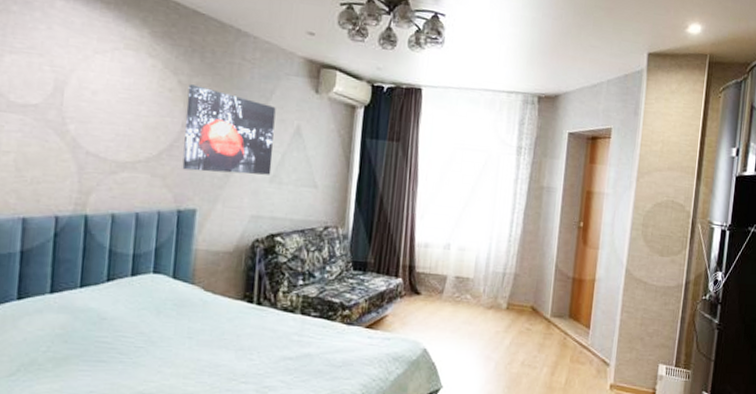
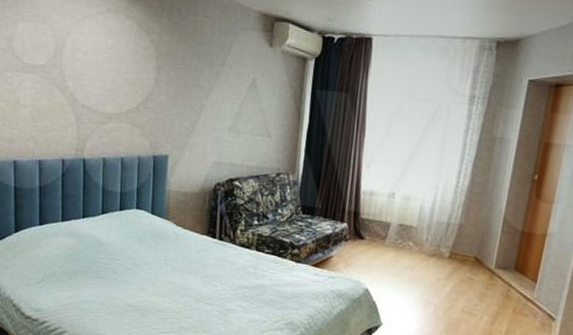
wall art: present [182,84,276,175] -> none [156,42,234,125]

